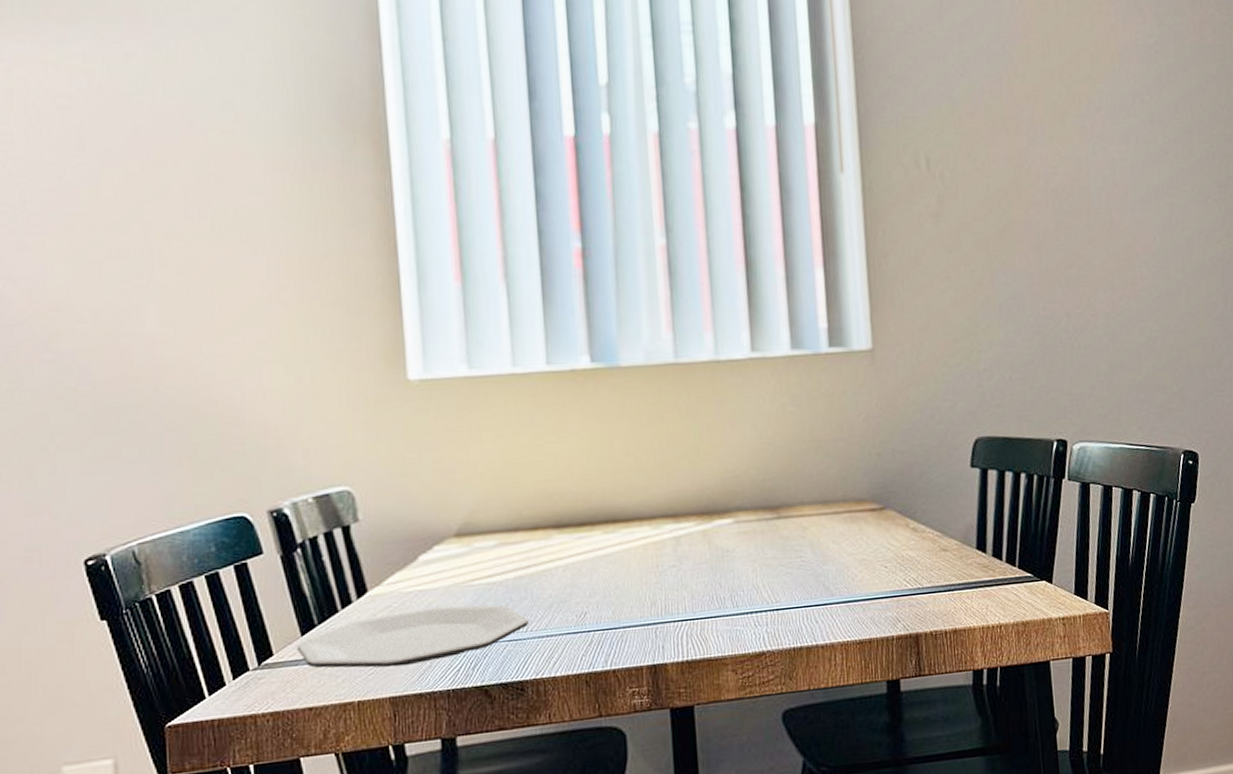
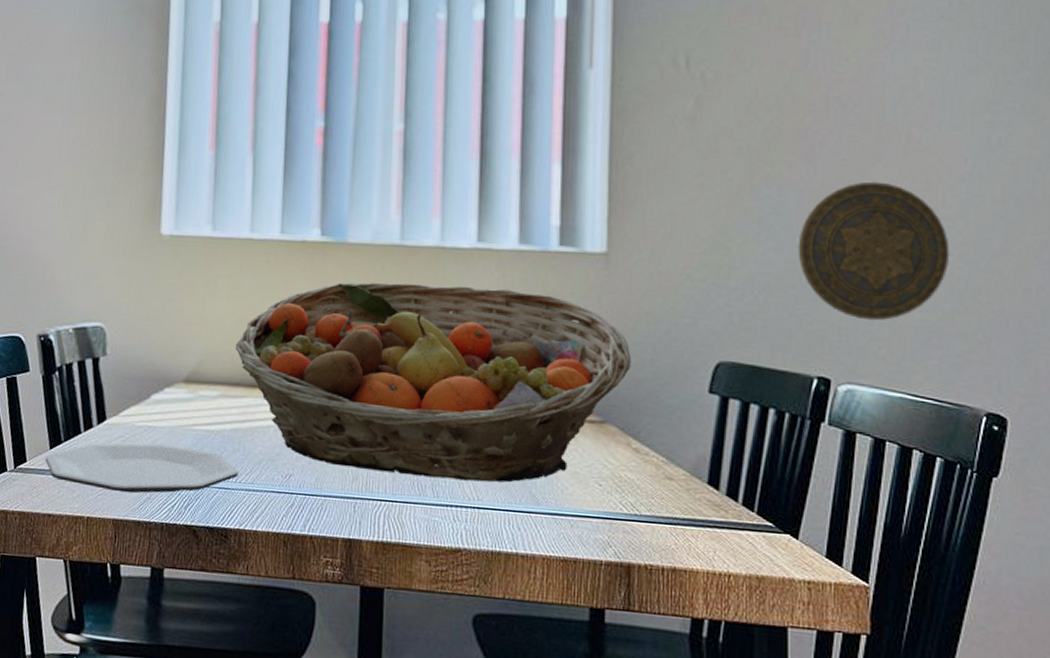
fruit basket: none [509,394,903,595] -> present [235,282,631,483]
decorative plate: none [1032,262,1149,385] -> present [798,181,950,321]

